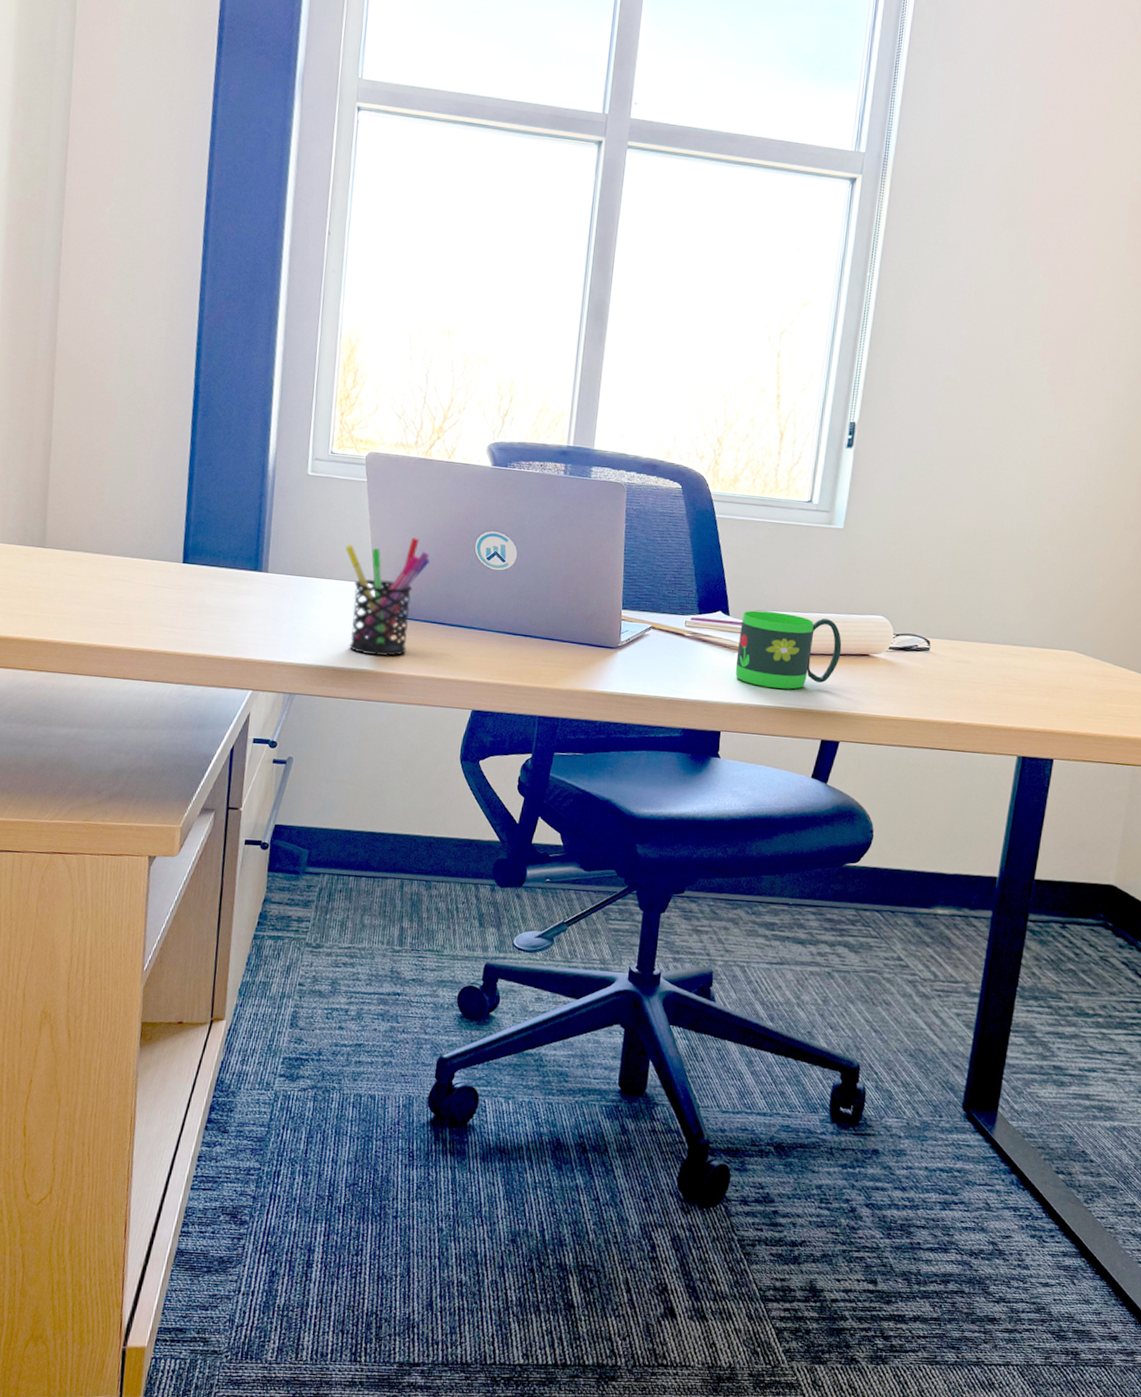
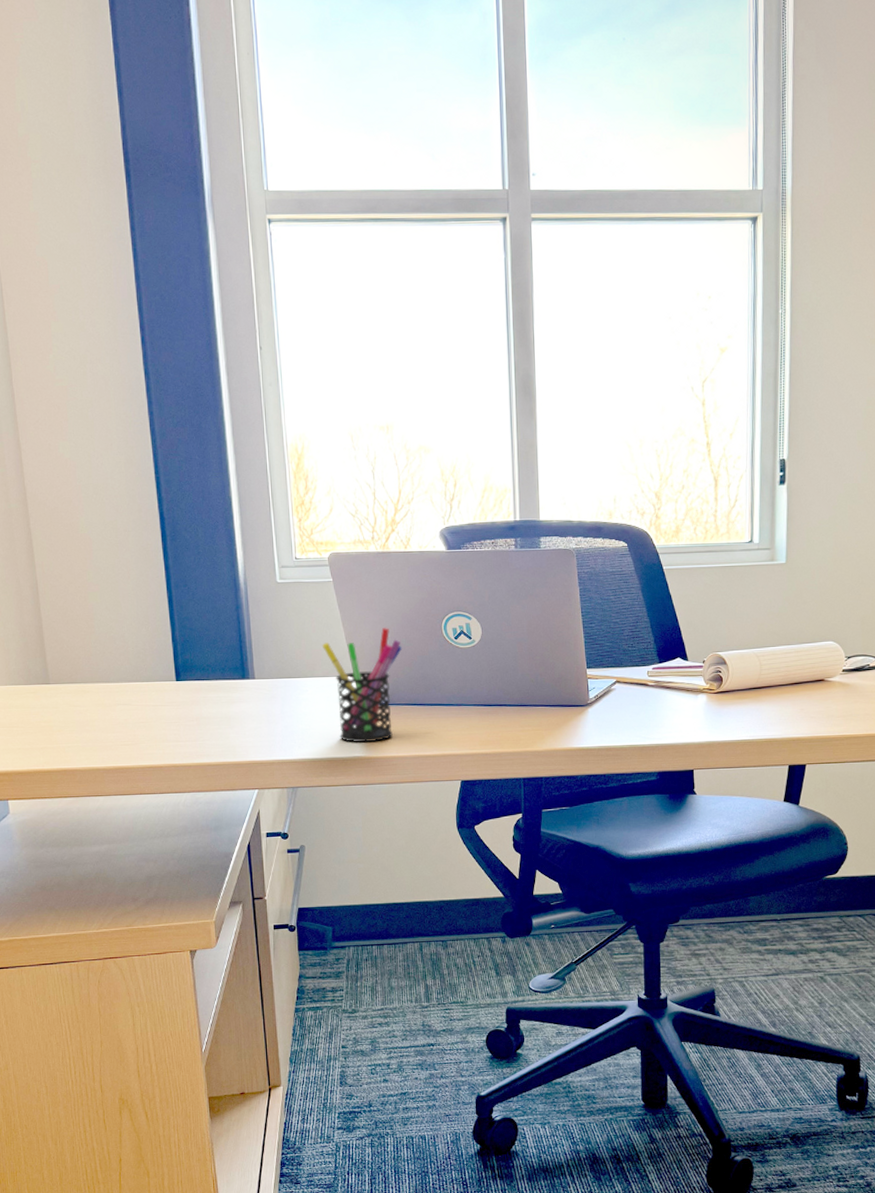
mug: present [735,610,842,689] -> none [699,650,798,723]

